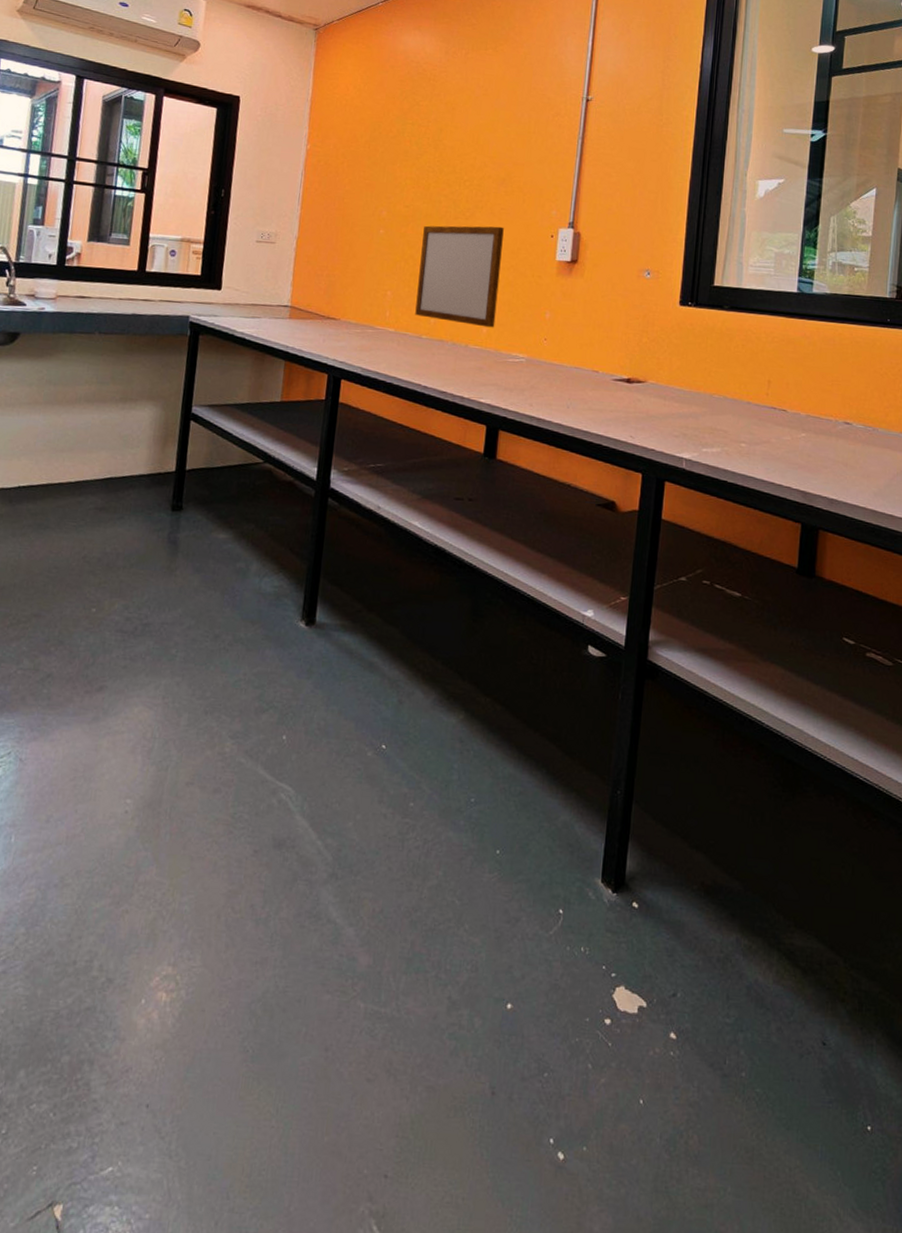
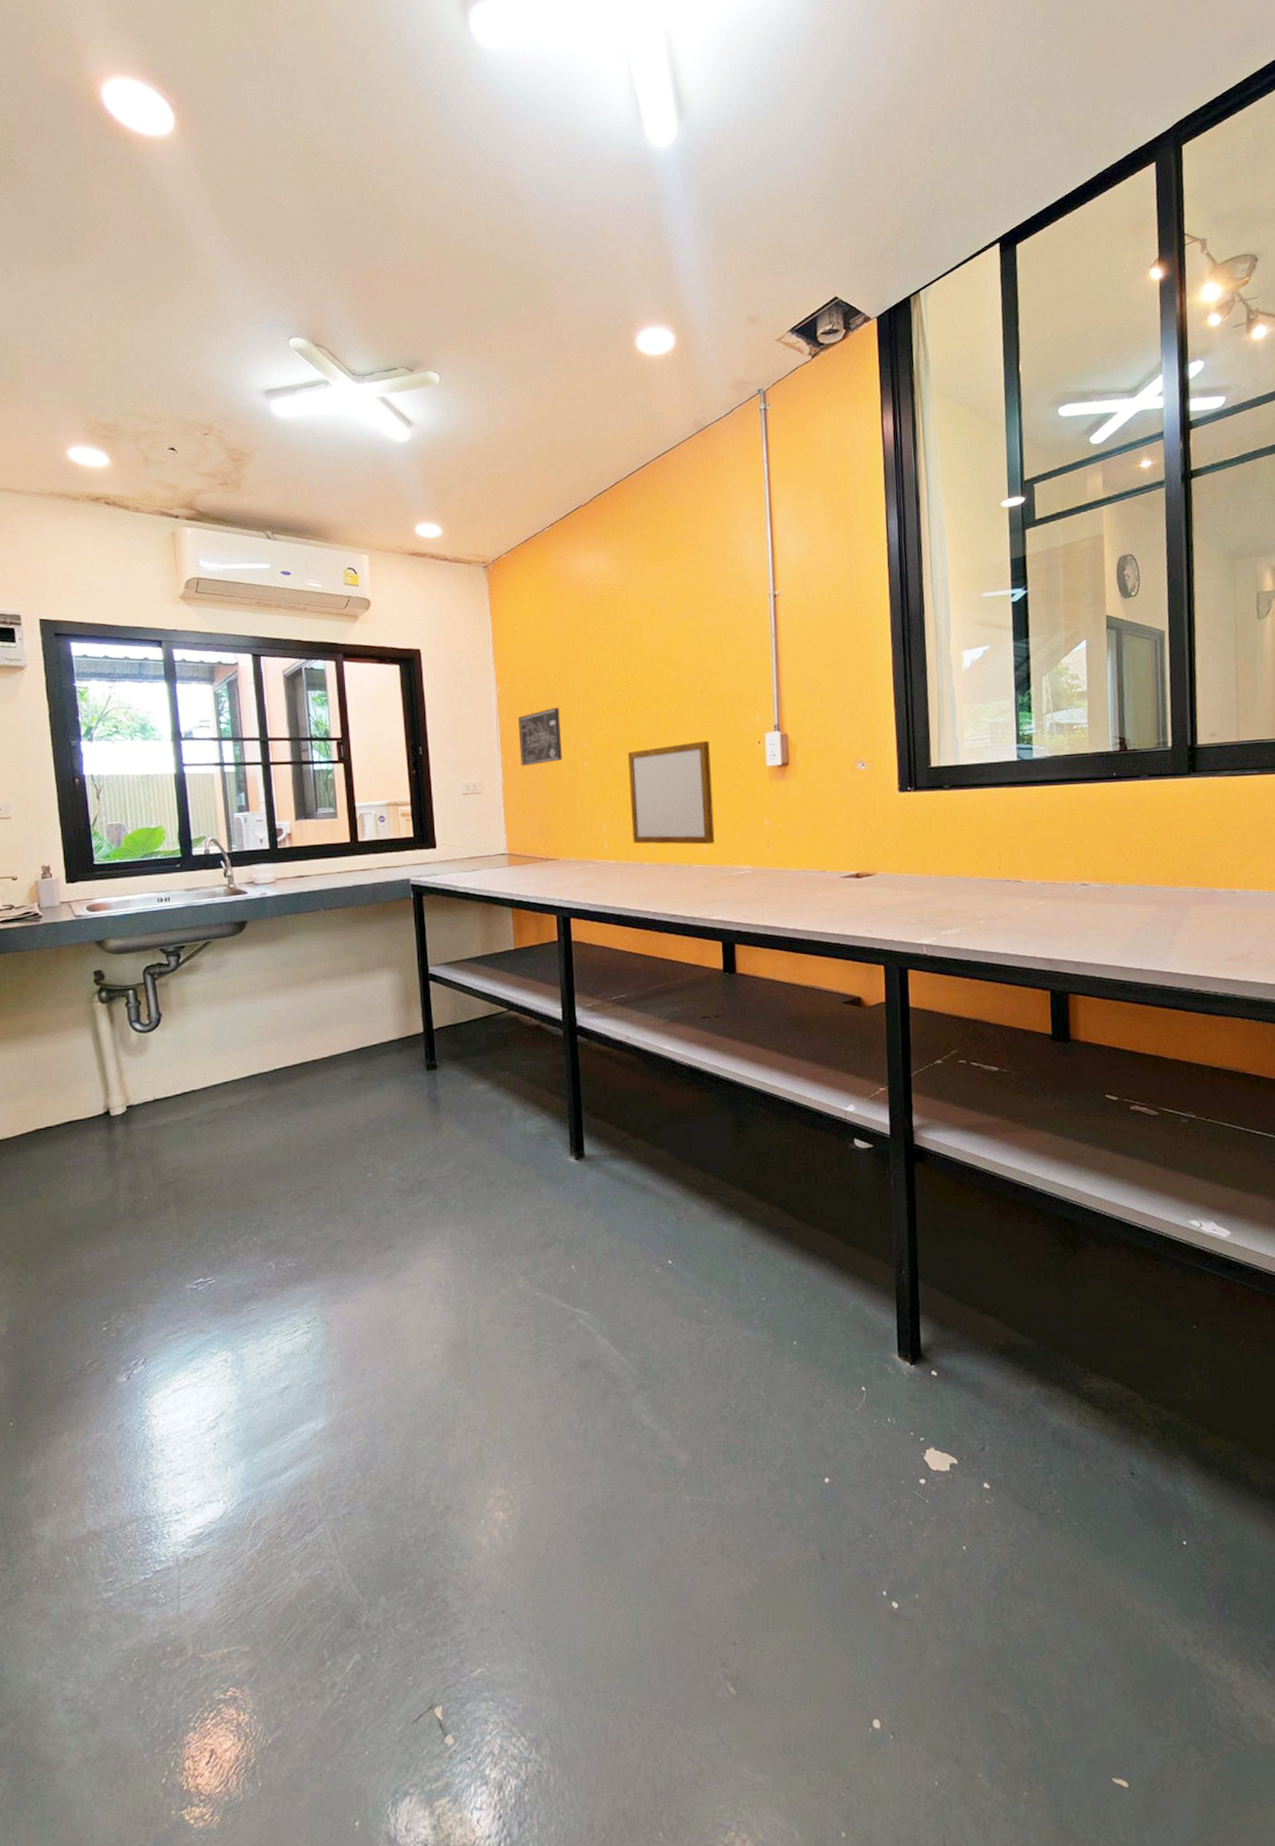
wall art: none [318,171,365,225] -> present [518,707,562,766]

